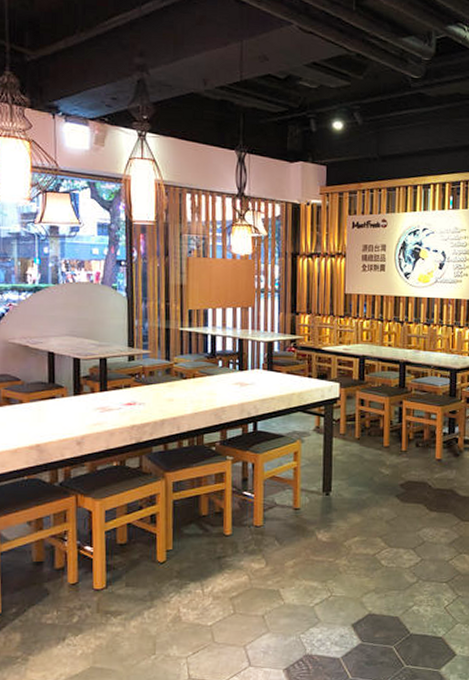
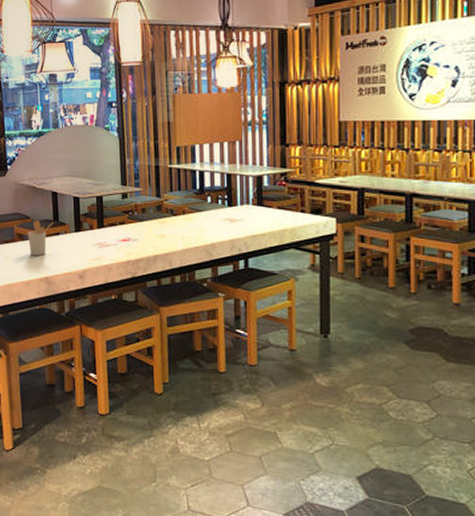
utensil holder: none [17,382,49,421] -> present [28,220,53,255]

